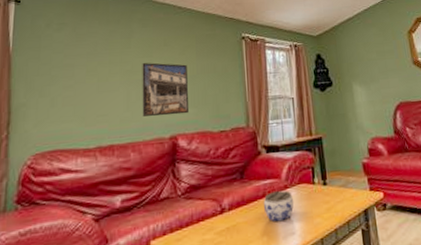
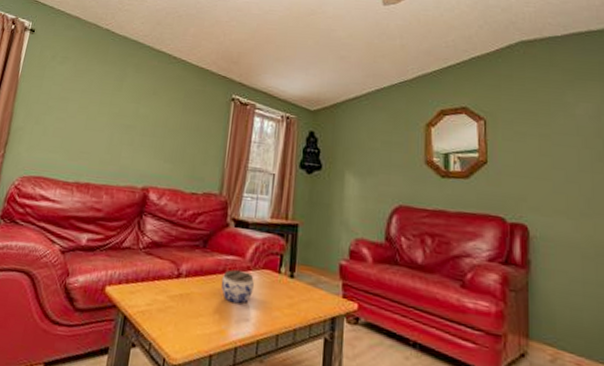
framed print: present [142,62,190,117] -> none [120,109,171,168]

